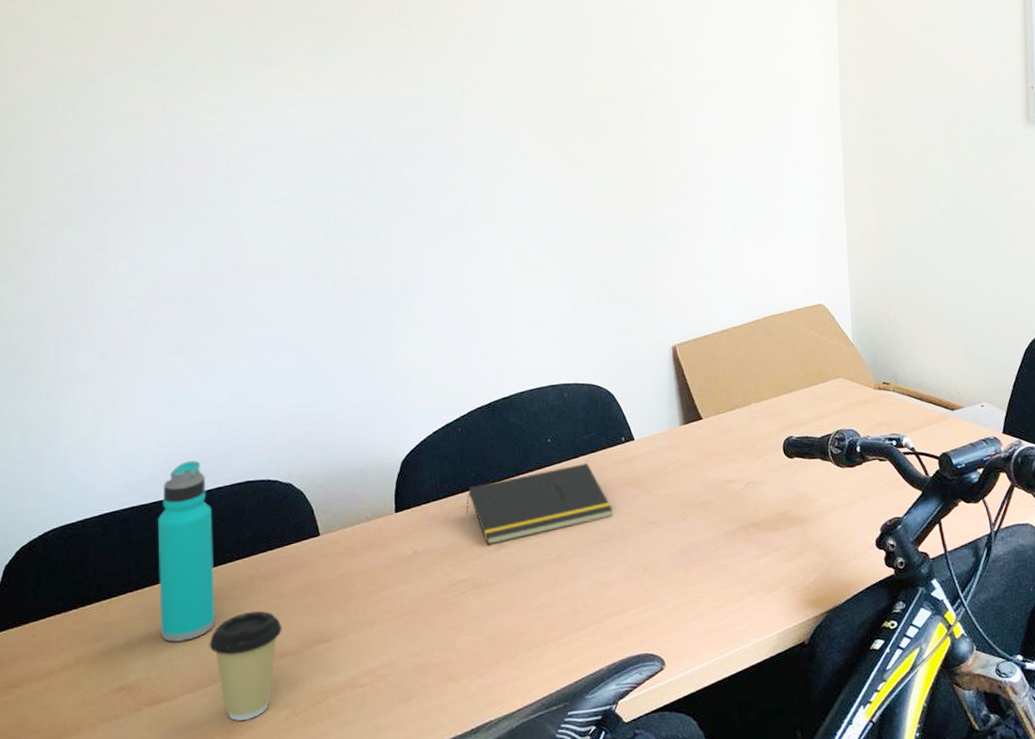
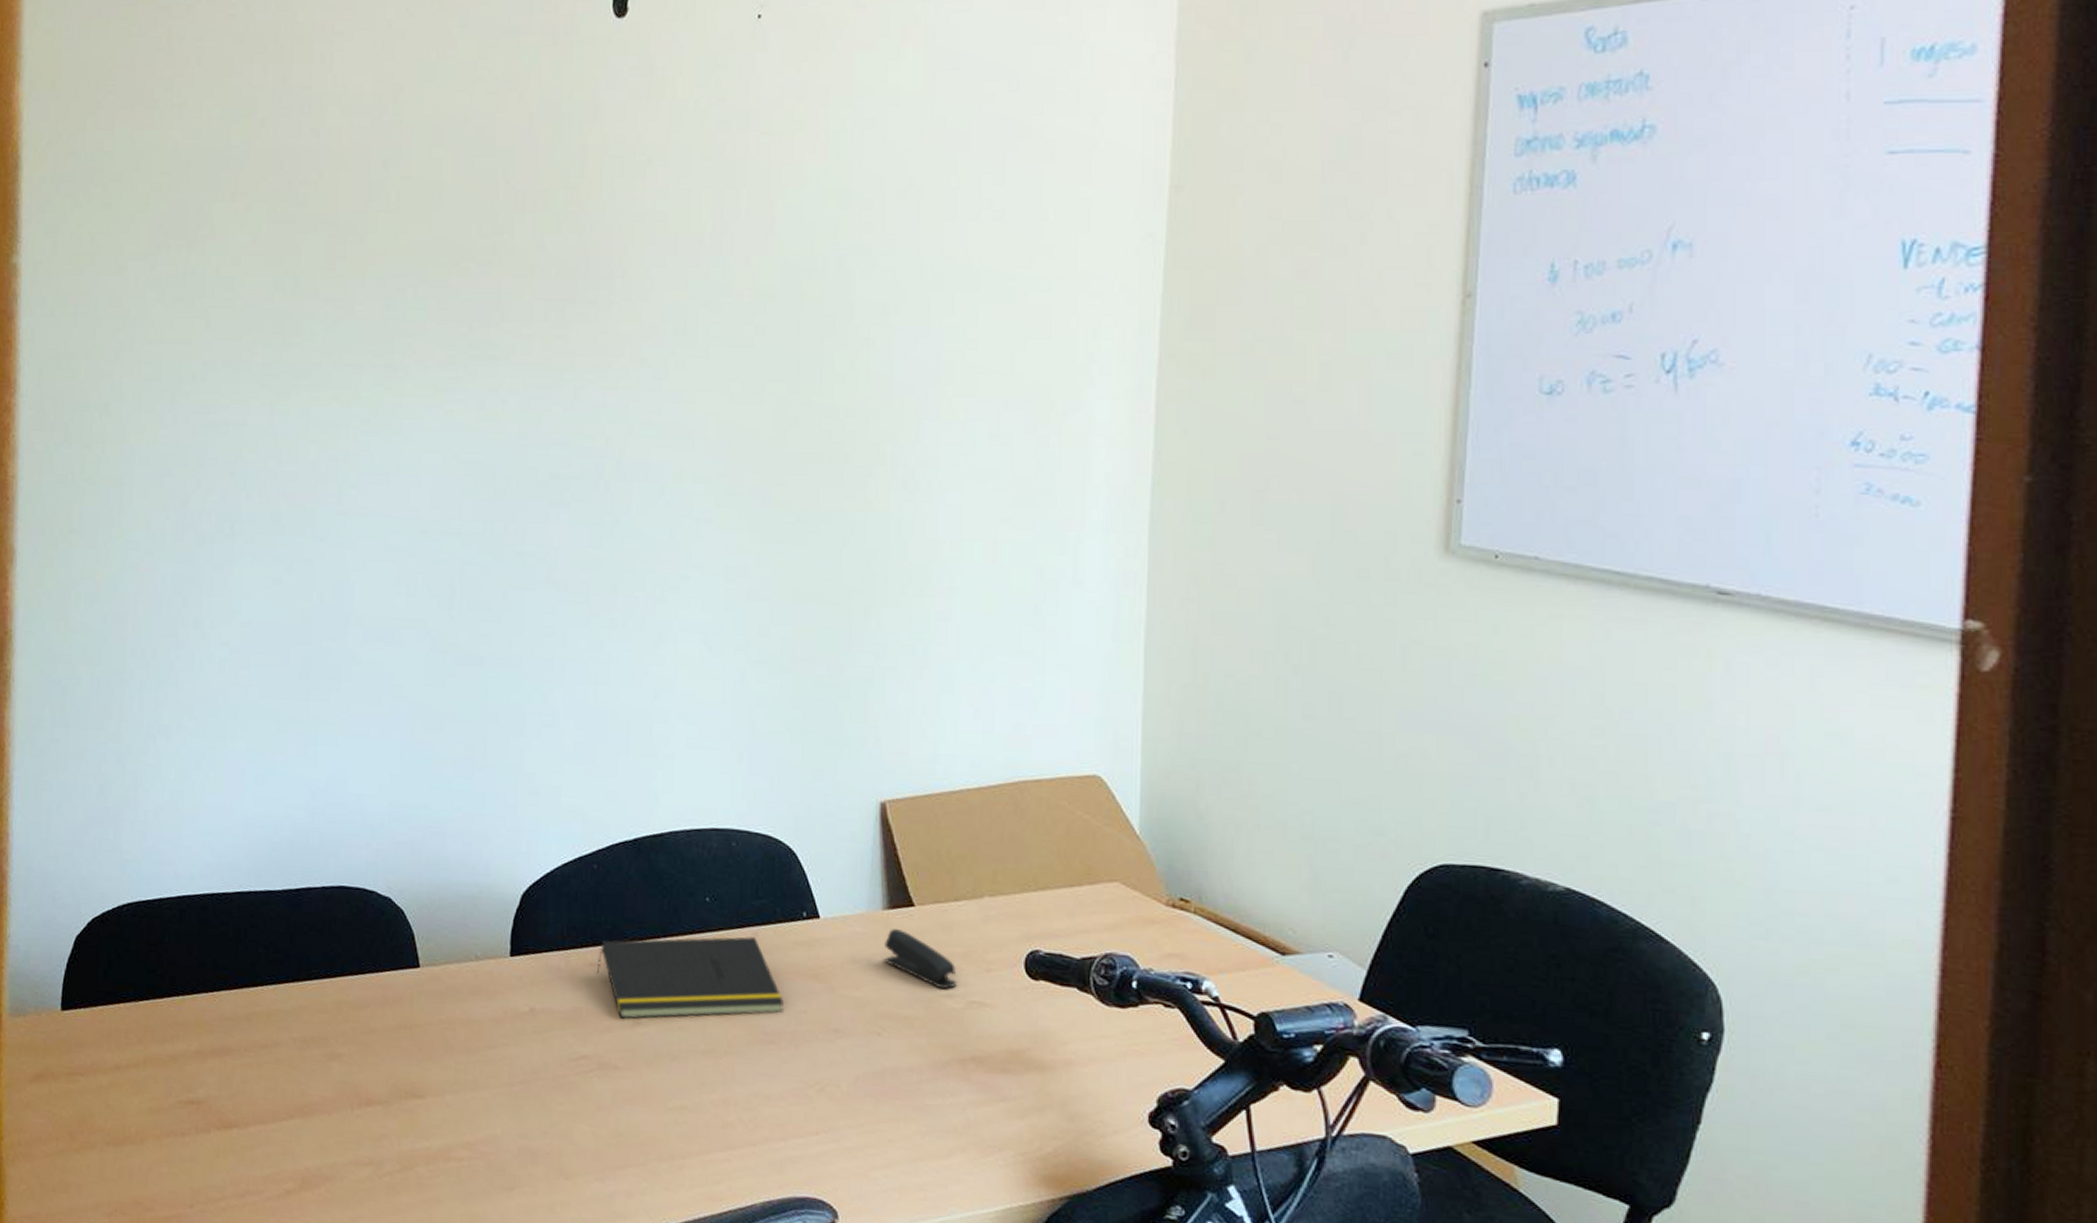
water bottle: present [157,460,216,642] -> none [234,849,299,1062]
coffee cup: present [209,610,282,721] -> none [287,1042,370,1170]
stapler: none [683,438,737,476] -> present [883,929,957,989]

